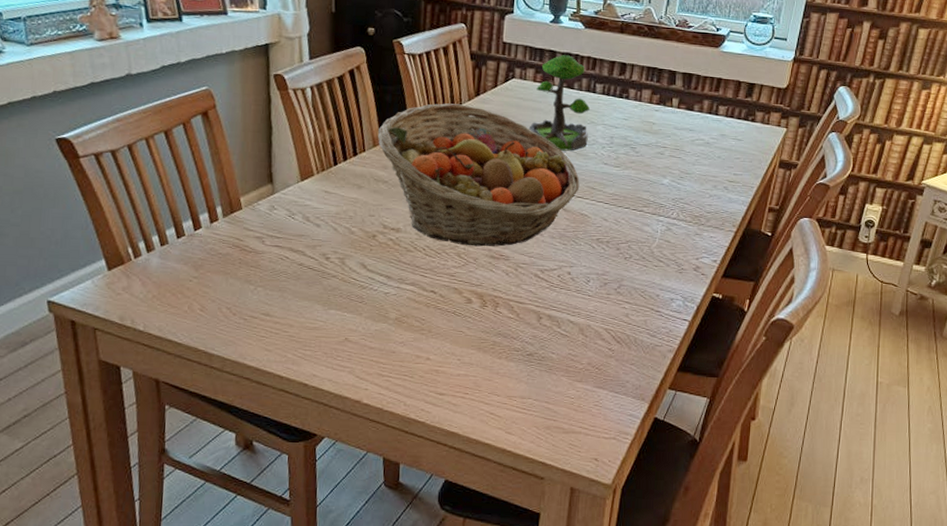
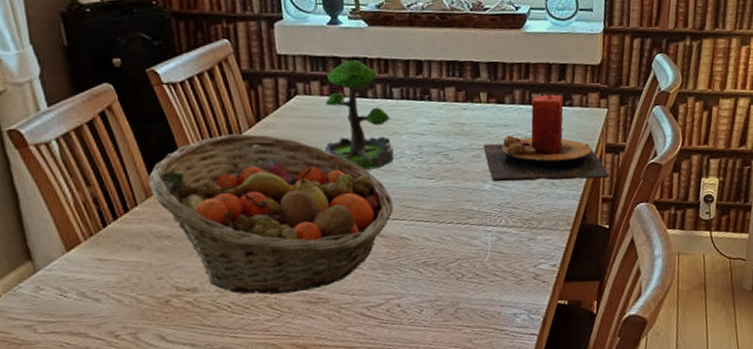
candle: none [668,107,779,191] -> present [483,94,610,182]

